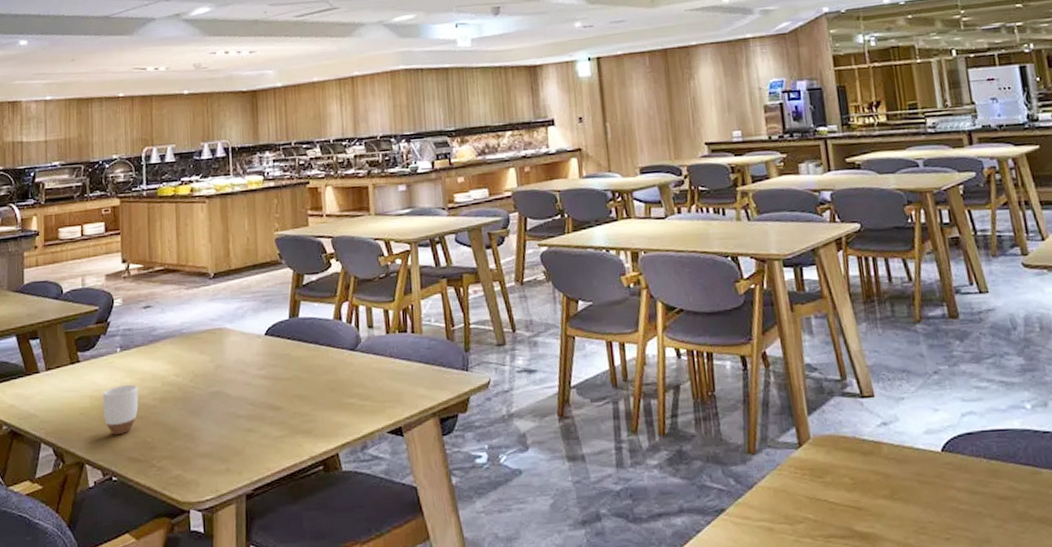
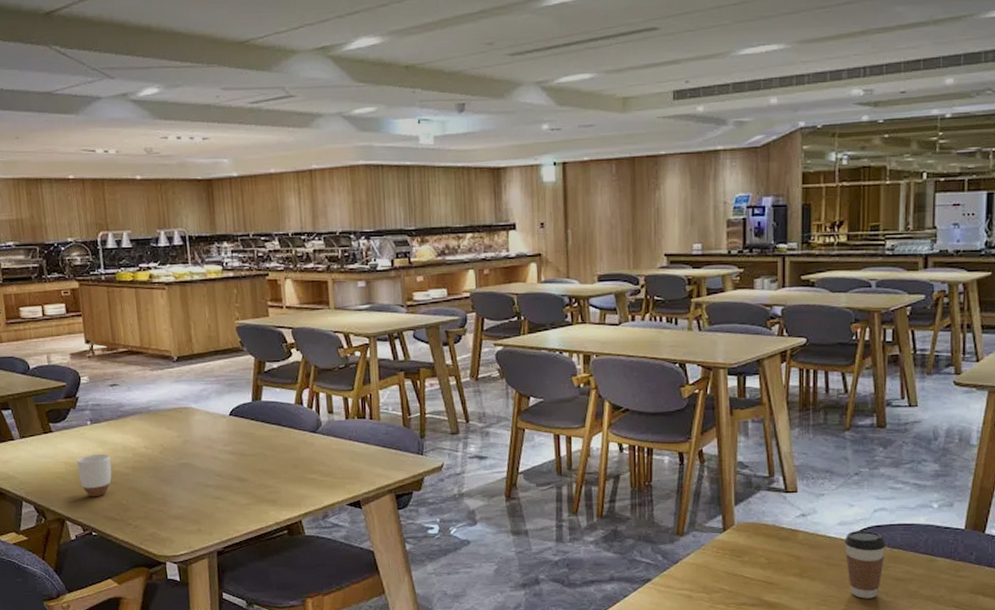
coffee cup: none [934,438,984,524] -> present [844,530,886,599]

